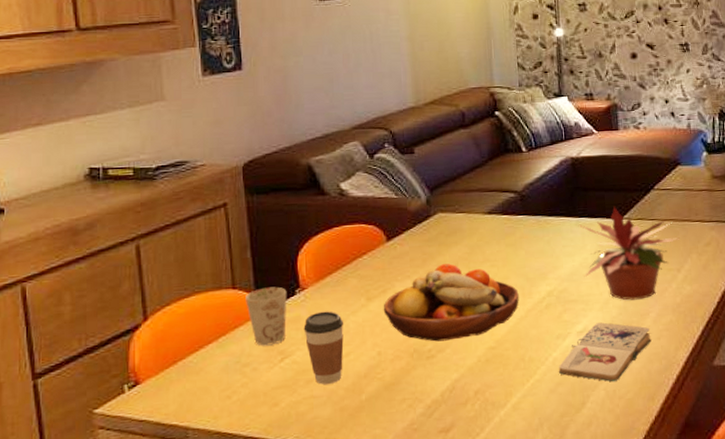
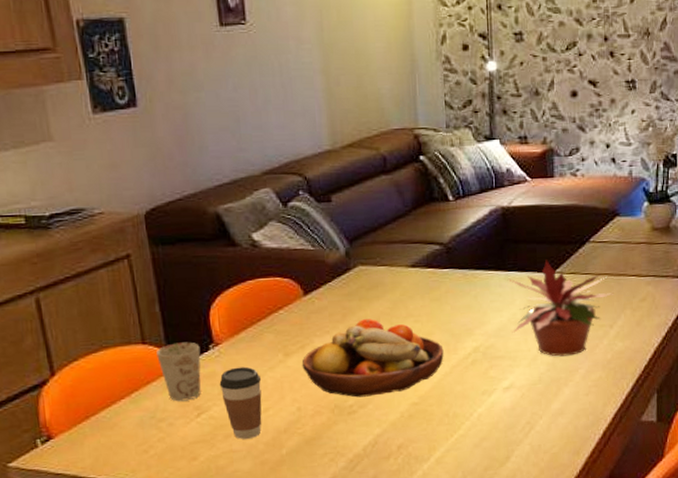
paperback book: present [558,322,651,382] -> none [483,378,579,437]

